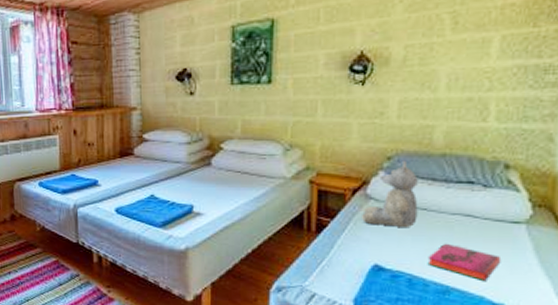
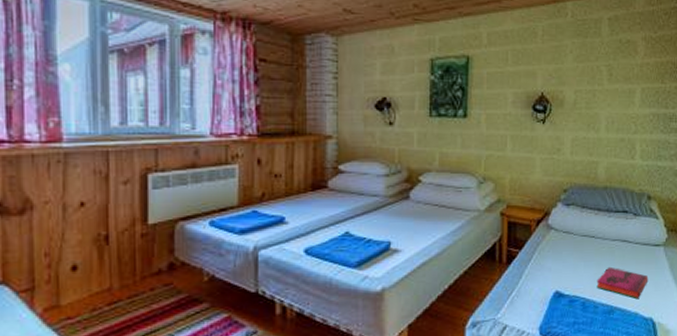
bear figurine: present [362,160,418,227] -> none [545,192,588,254]

